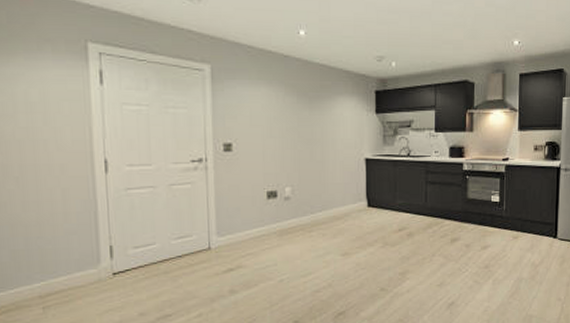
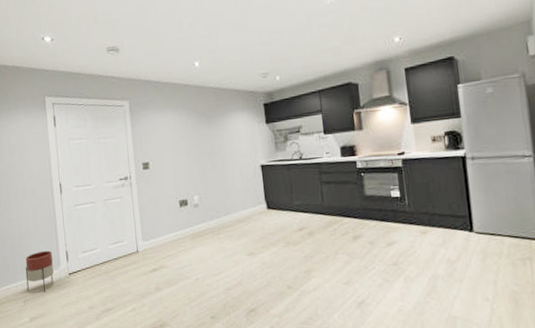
planter: none [46,244,90,297] -> present [25,250,54,293]

